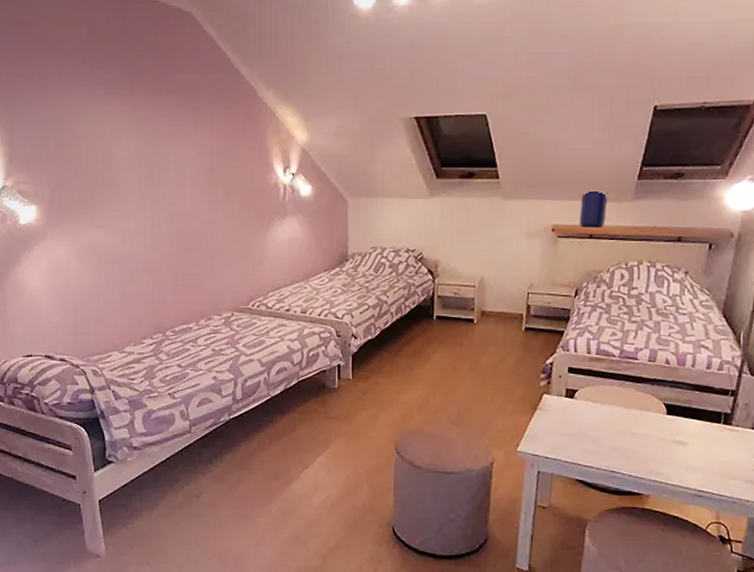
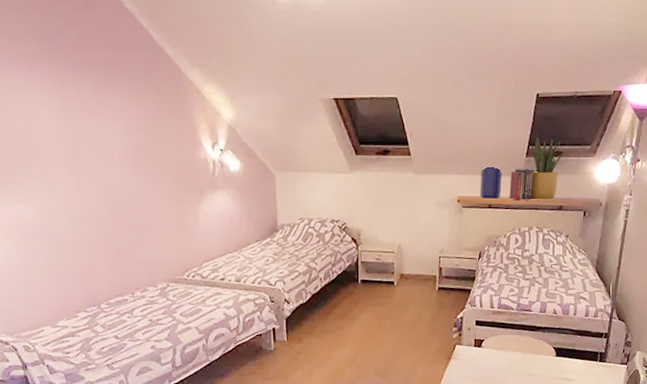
books: none [615,194,647,230] -> present [510,169,533,201]
planter: none [641,154,687,230] -> present [530,135,565,200]

